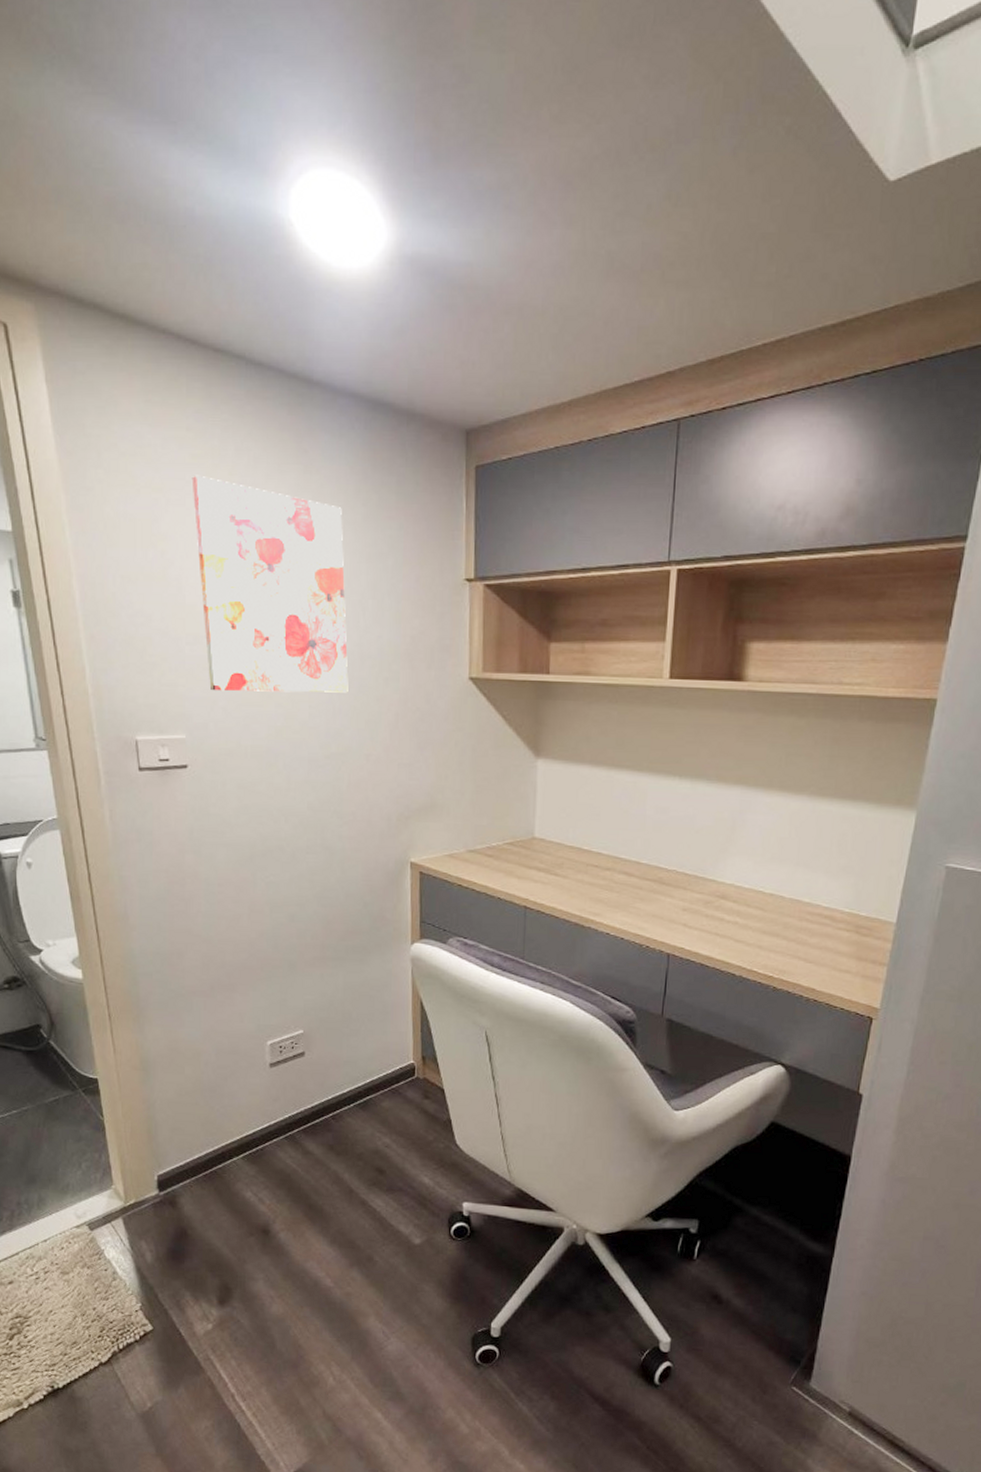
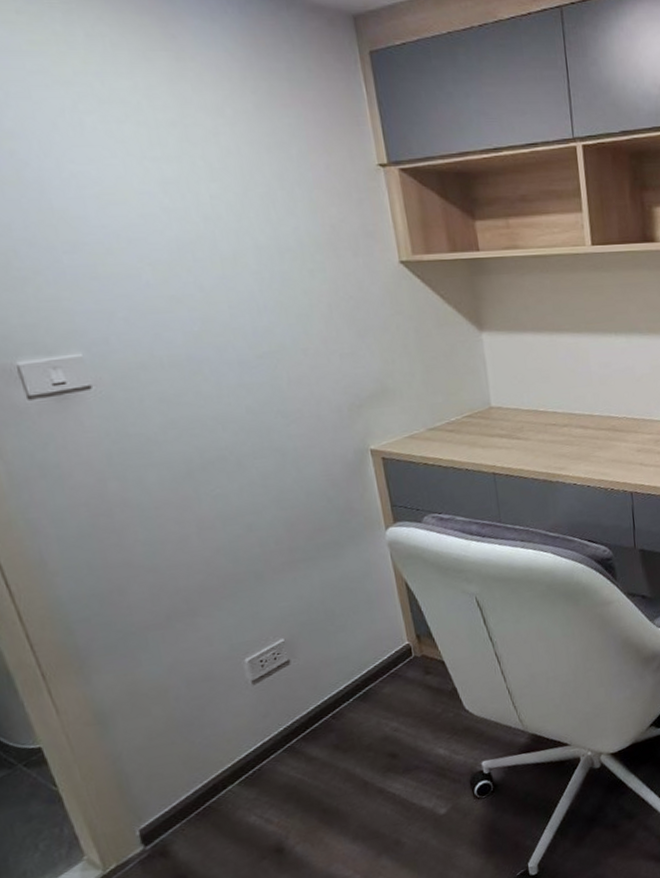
wall art: present [191,475,349,693] -> none [34,64,271,302]

